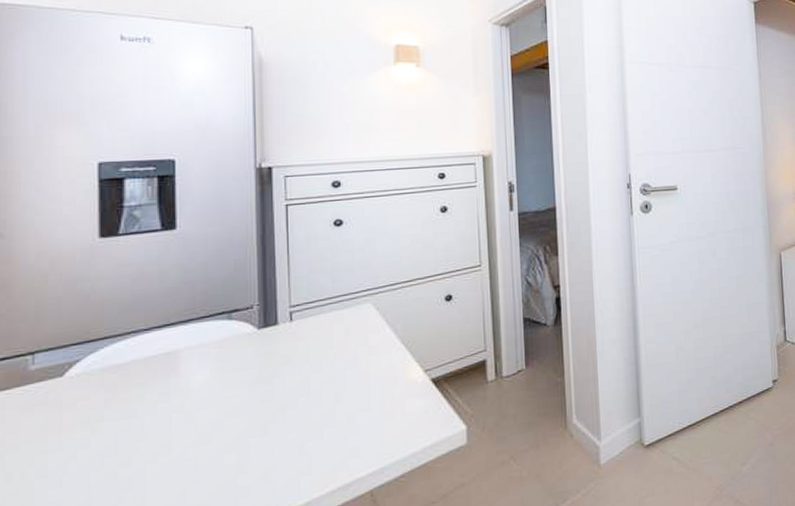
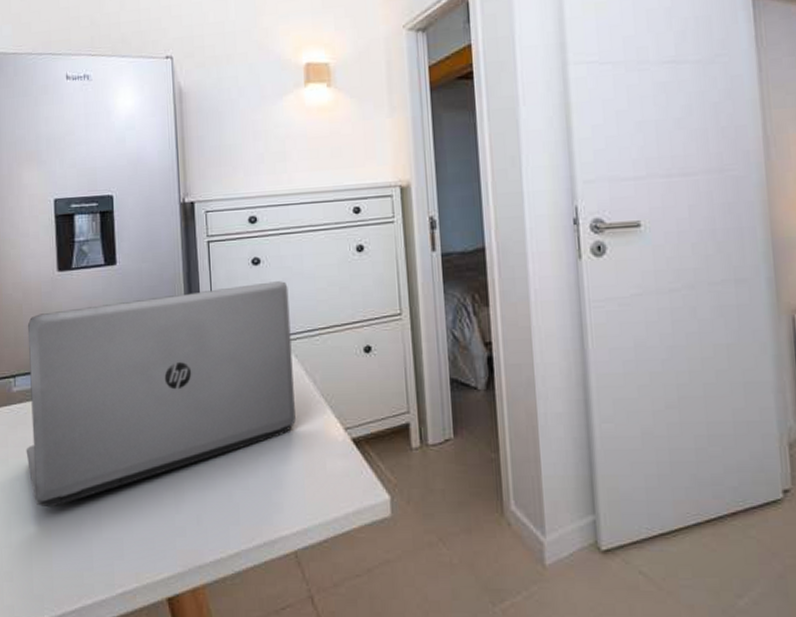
laptop: none [45,240,375,492] -> present [26,281,296,508]

